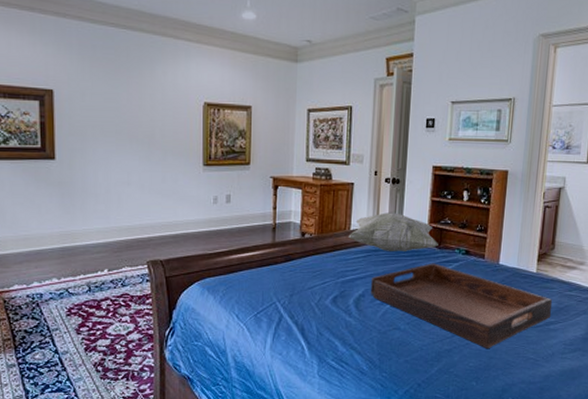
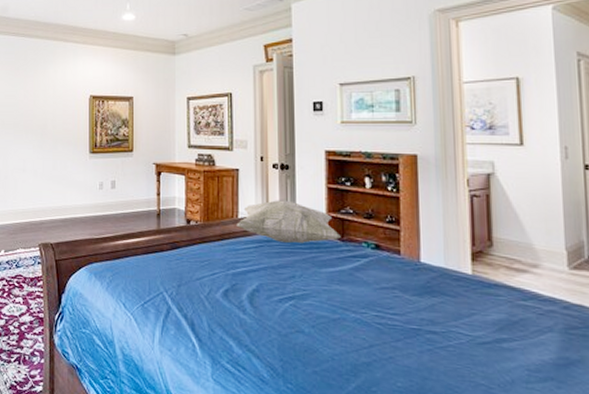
serving tray: present [370,263,552,348] -> none [265,257,502,366]

